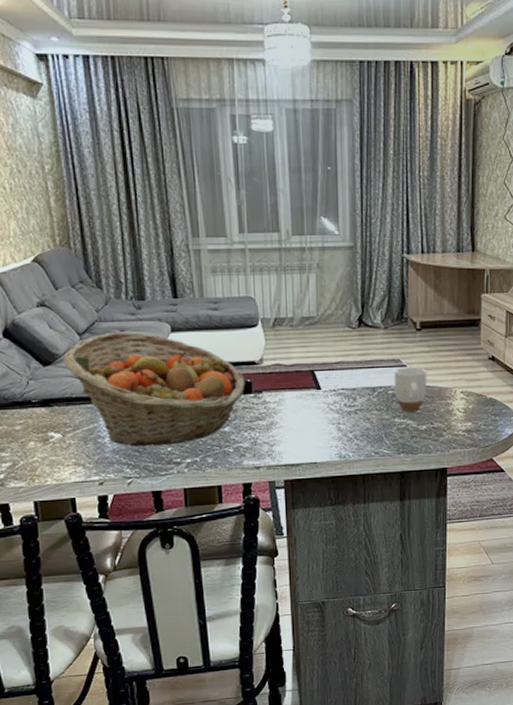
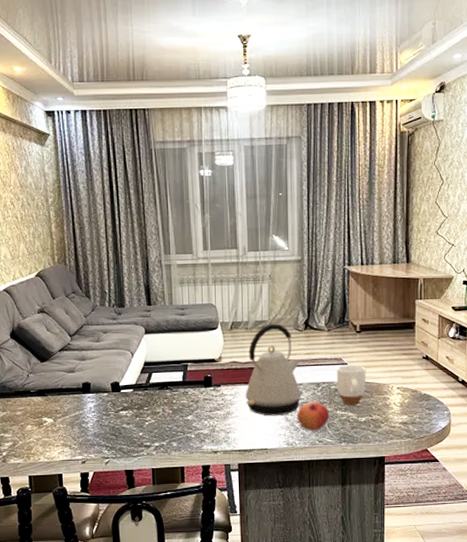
fruit basket: present [63,331,246,447] -> none [57,333,206,431]
kettle: none [291,320,355,426] -> present [245,324,302,416]
pomegranate: none [351,407,387,441] -> present [297,400,330,430]

